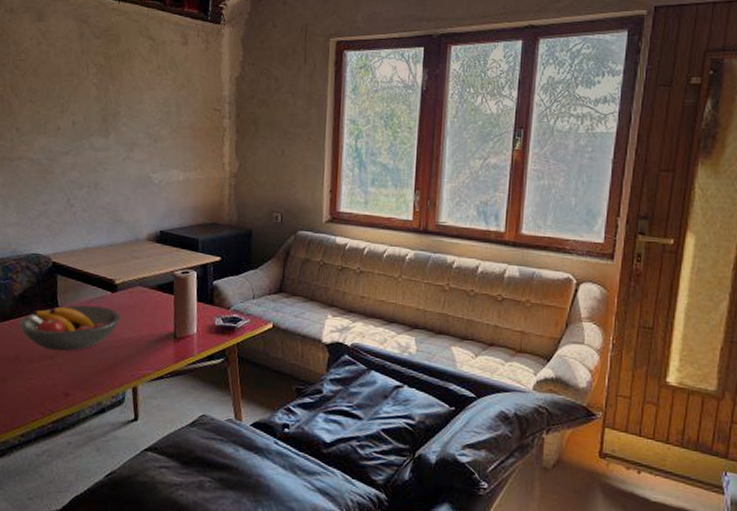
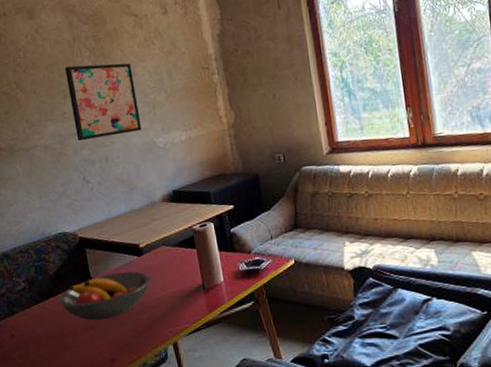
wall art: none [67,80,140,163] -> present [64,63,142,142]

